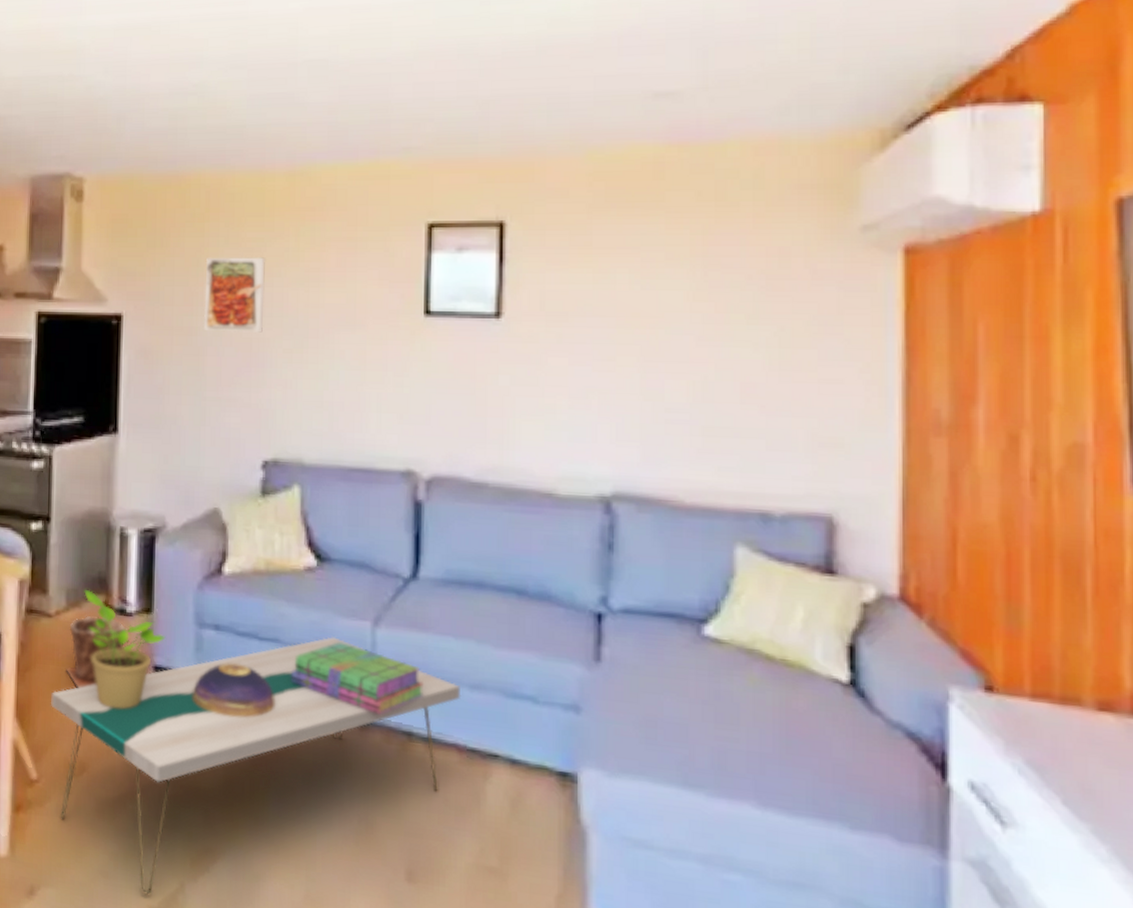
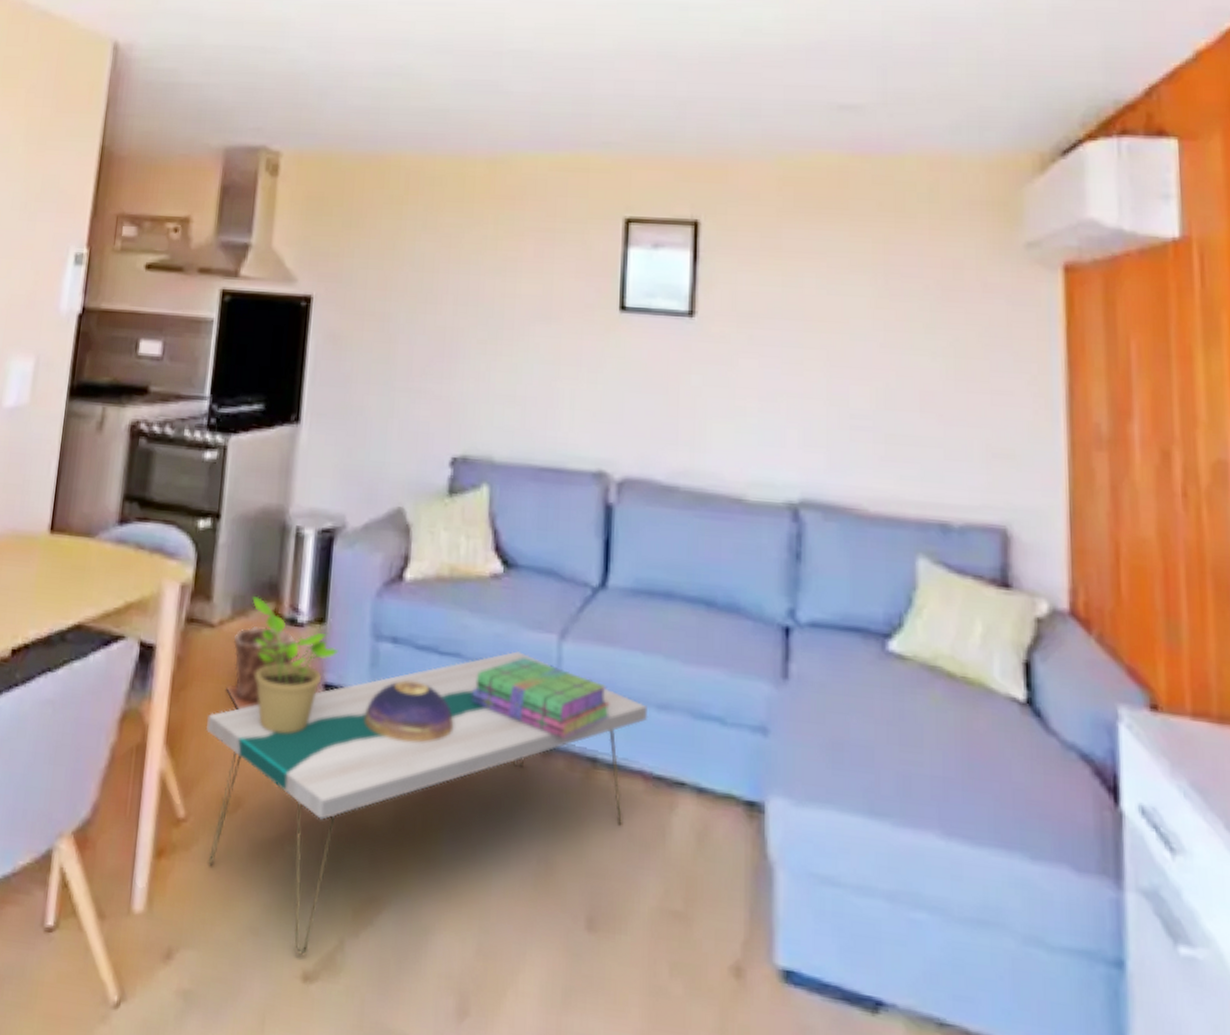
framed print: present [203,257,266,333] -> none [395,241,464,322]

